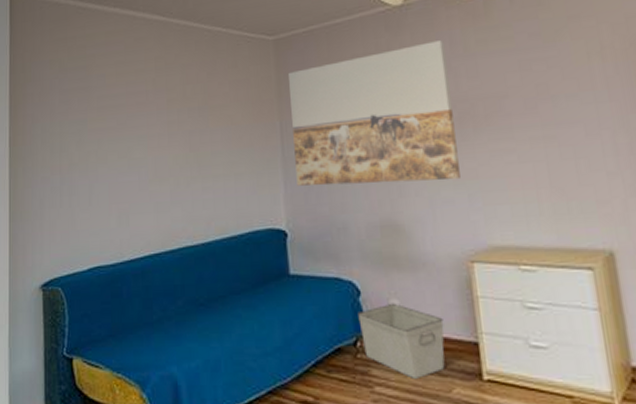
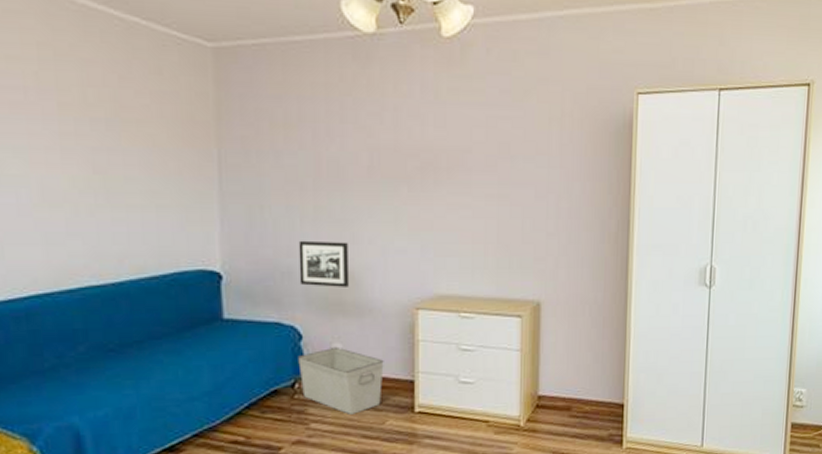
wall art: present [289,40,461,186] -> none [231,81,416,230]
picture frame: none [351,195,400,242] -> present [298,240,349,287]

